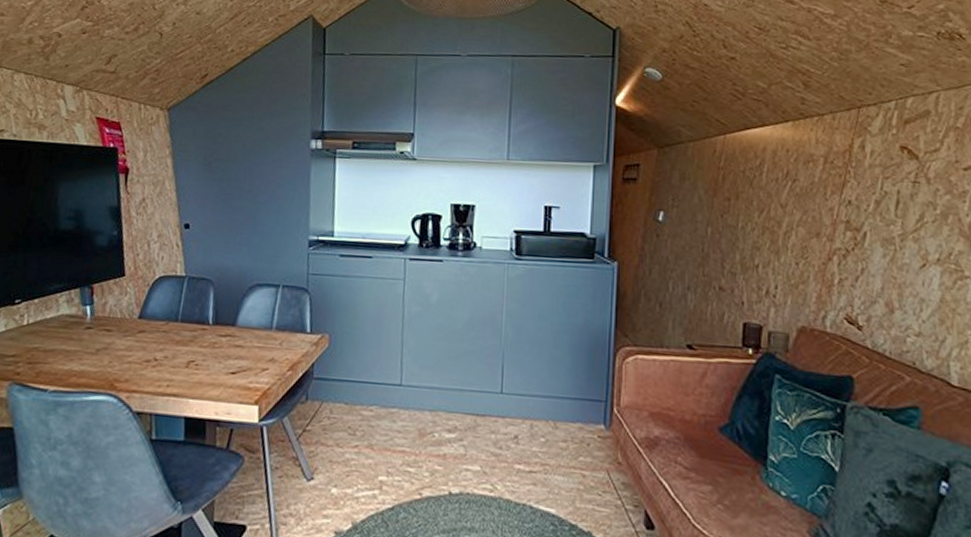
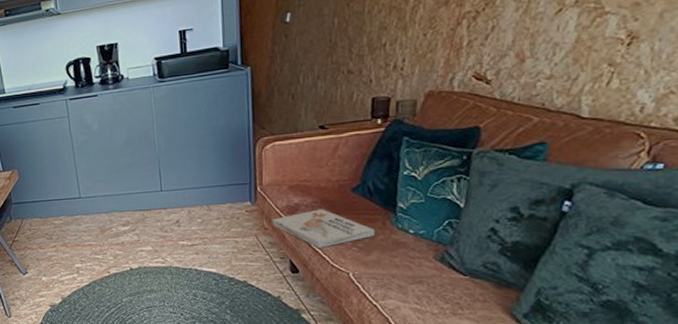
book: none [627,447,744,500] -> present [271,209,376,248]

